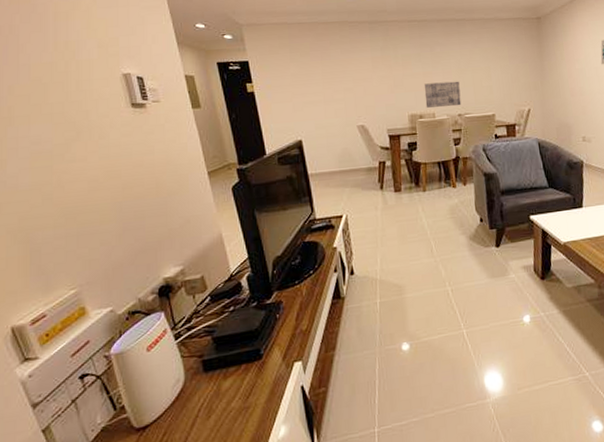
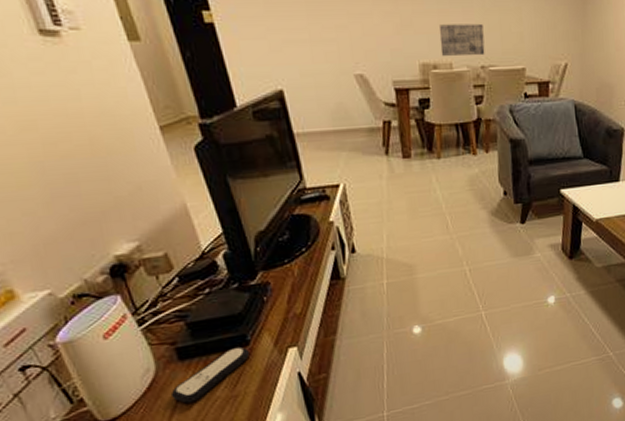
remote control: none [194,360,261,414] -> present [170,346,249,404]

